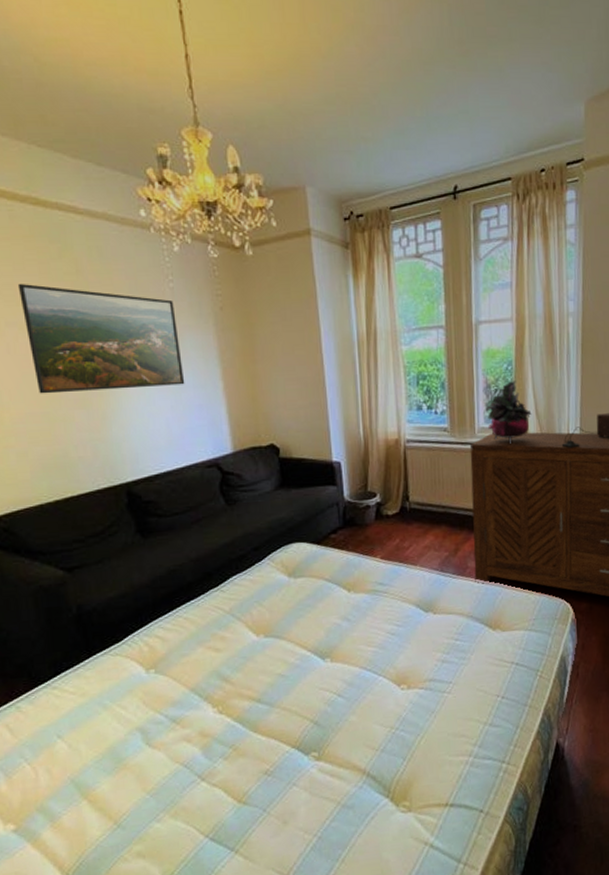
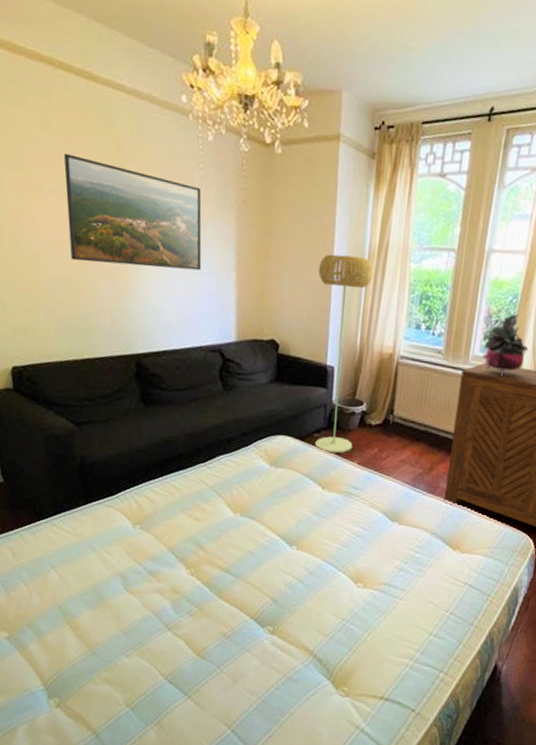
floor lamp: none [308,347,373,553] -> present [315,254,373,454]

